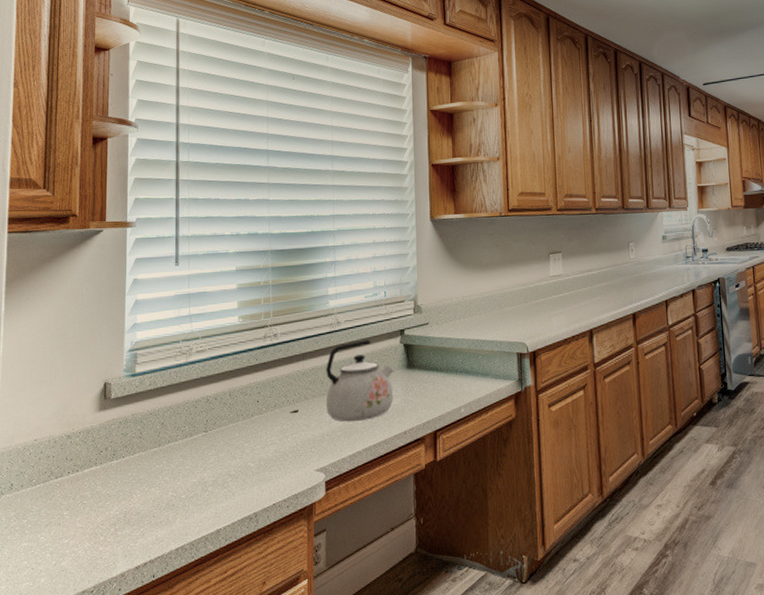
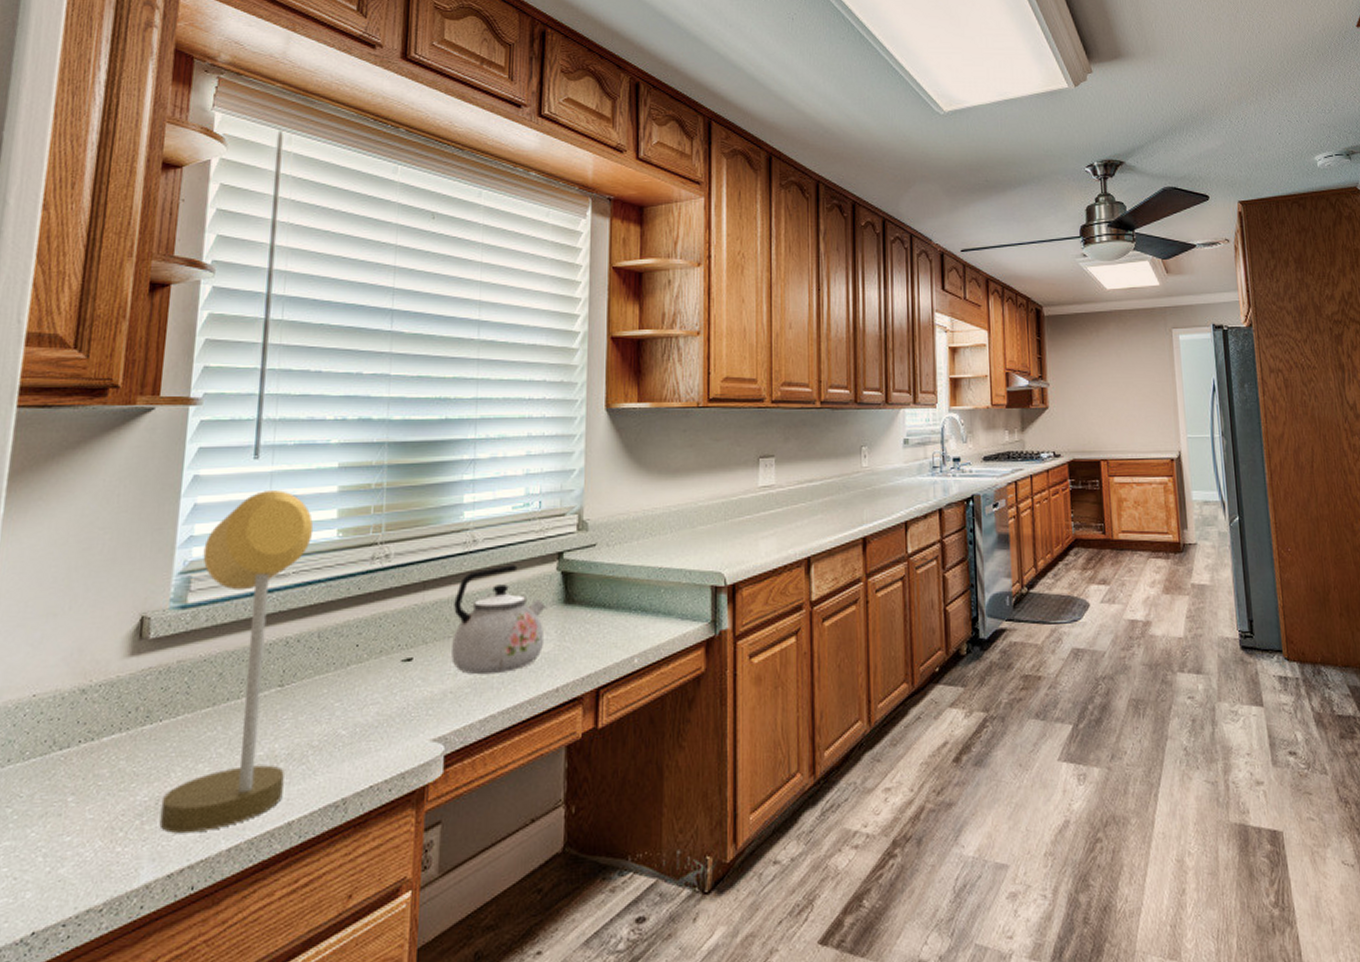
desk lamp: none [128,288,221,537] -> present [159,490,314,833]

